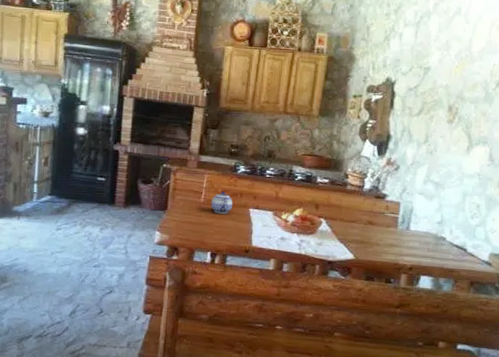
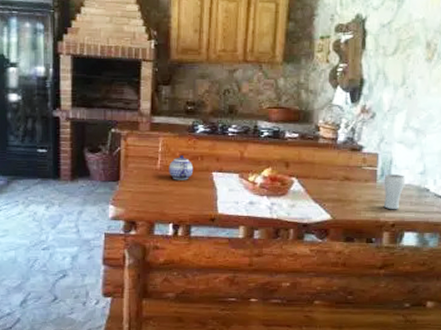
drinking glass: none [402,221,424,255] -> present [383,173,406,210]

